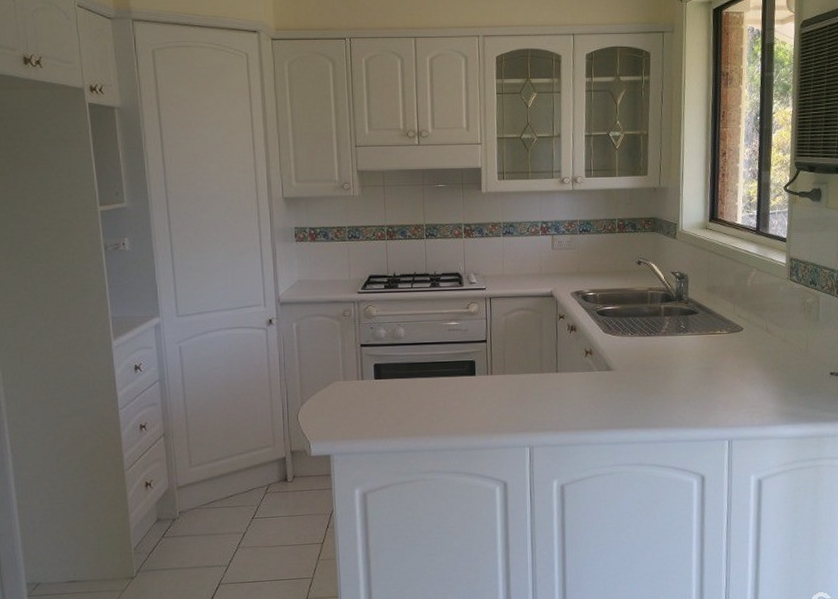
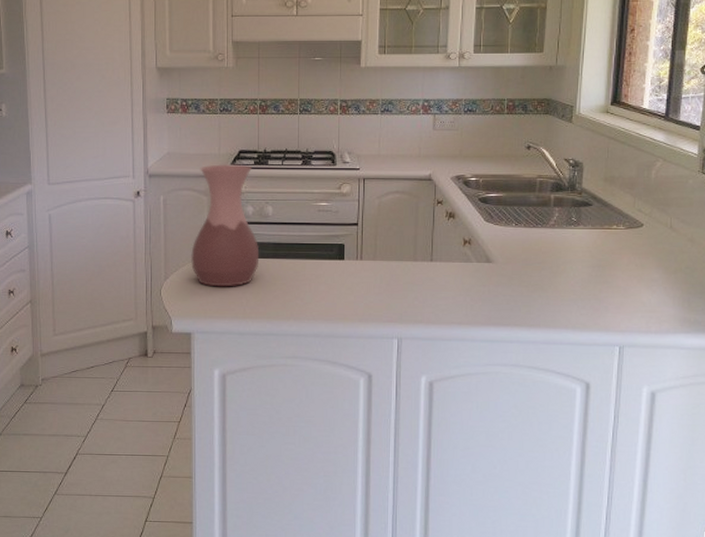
vase: none [325,289,394,409] -> present [190,164,260,287]

